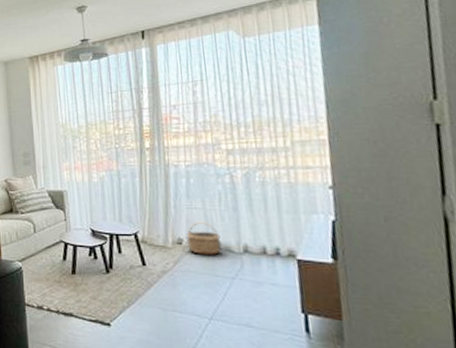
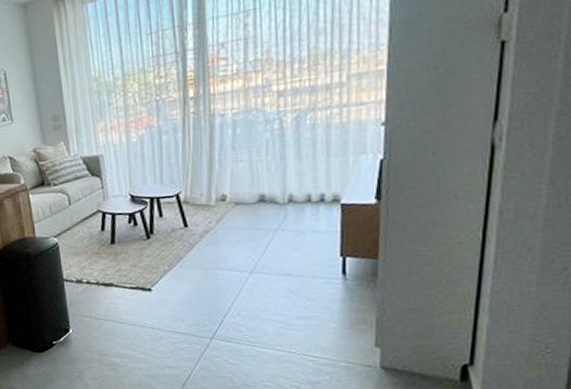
wicker basket: present [187,221,222,255] -> none [231,174,266,209]

